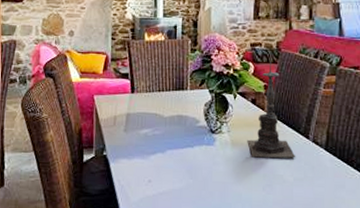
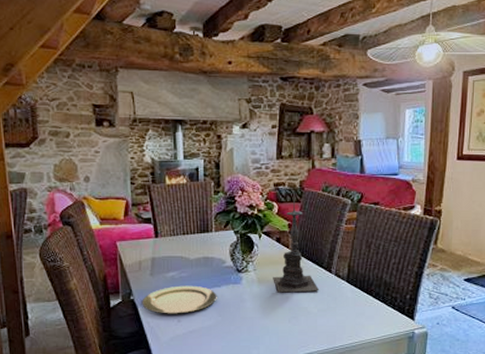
plate: none [114,143,189,174] -> present [142,285,217,314]

